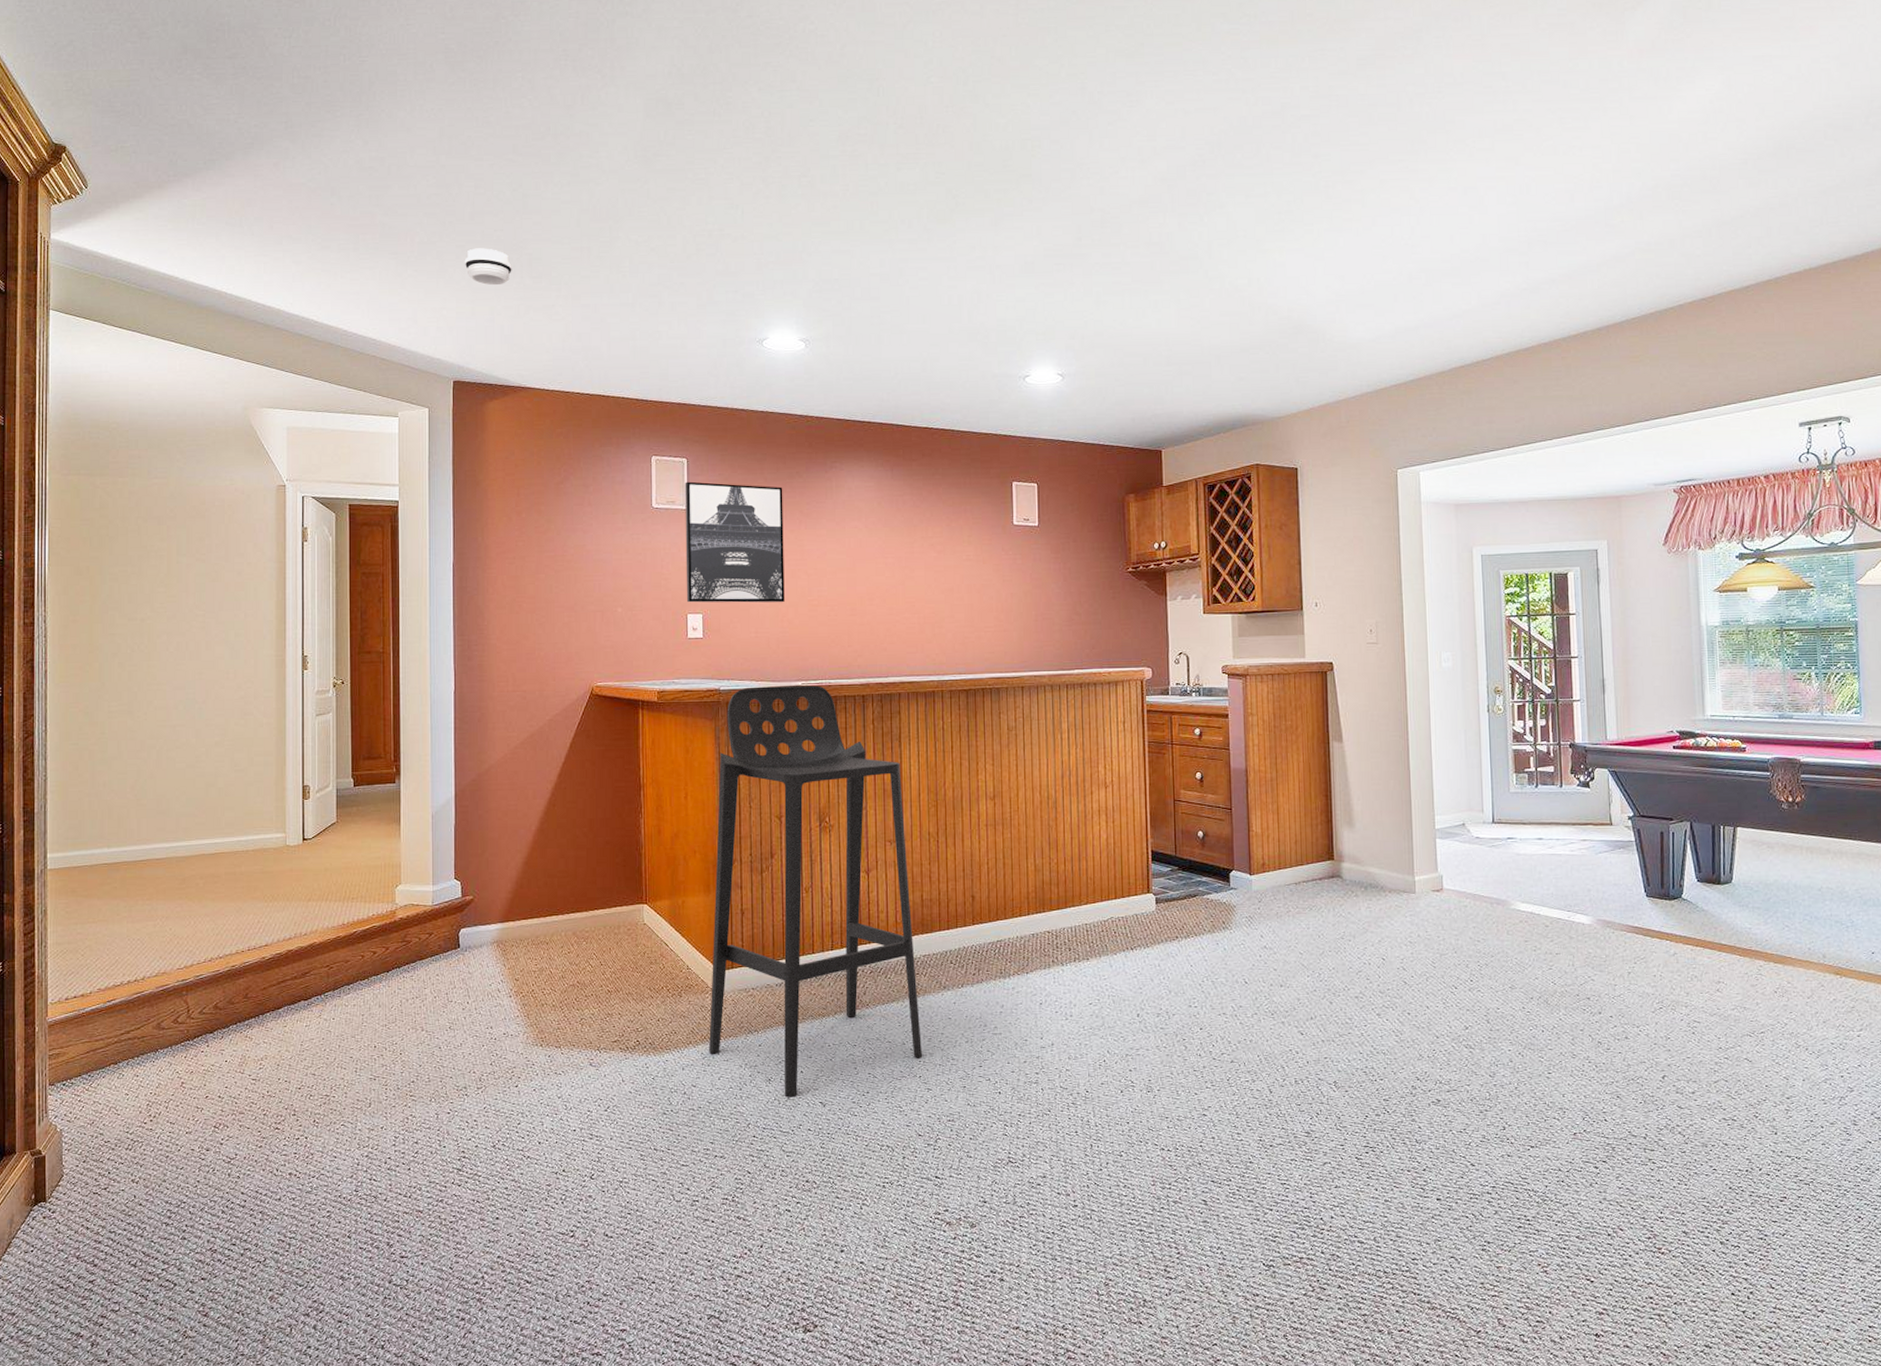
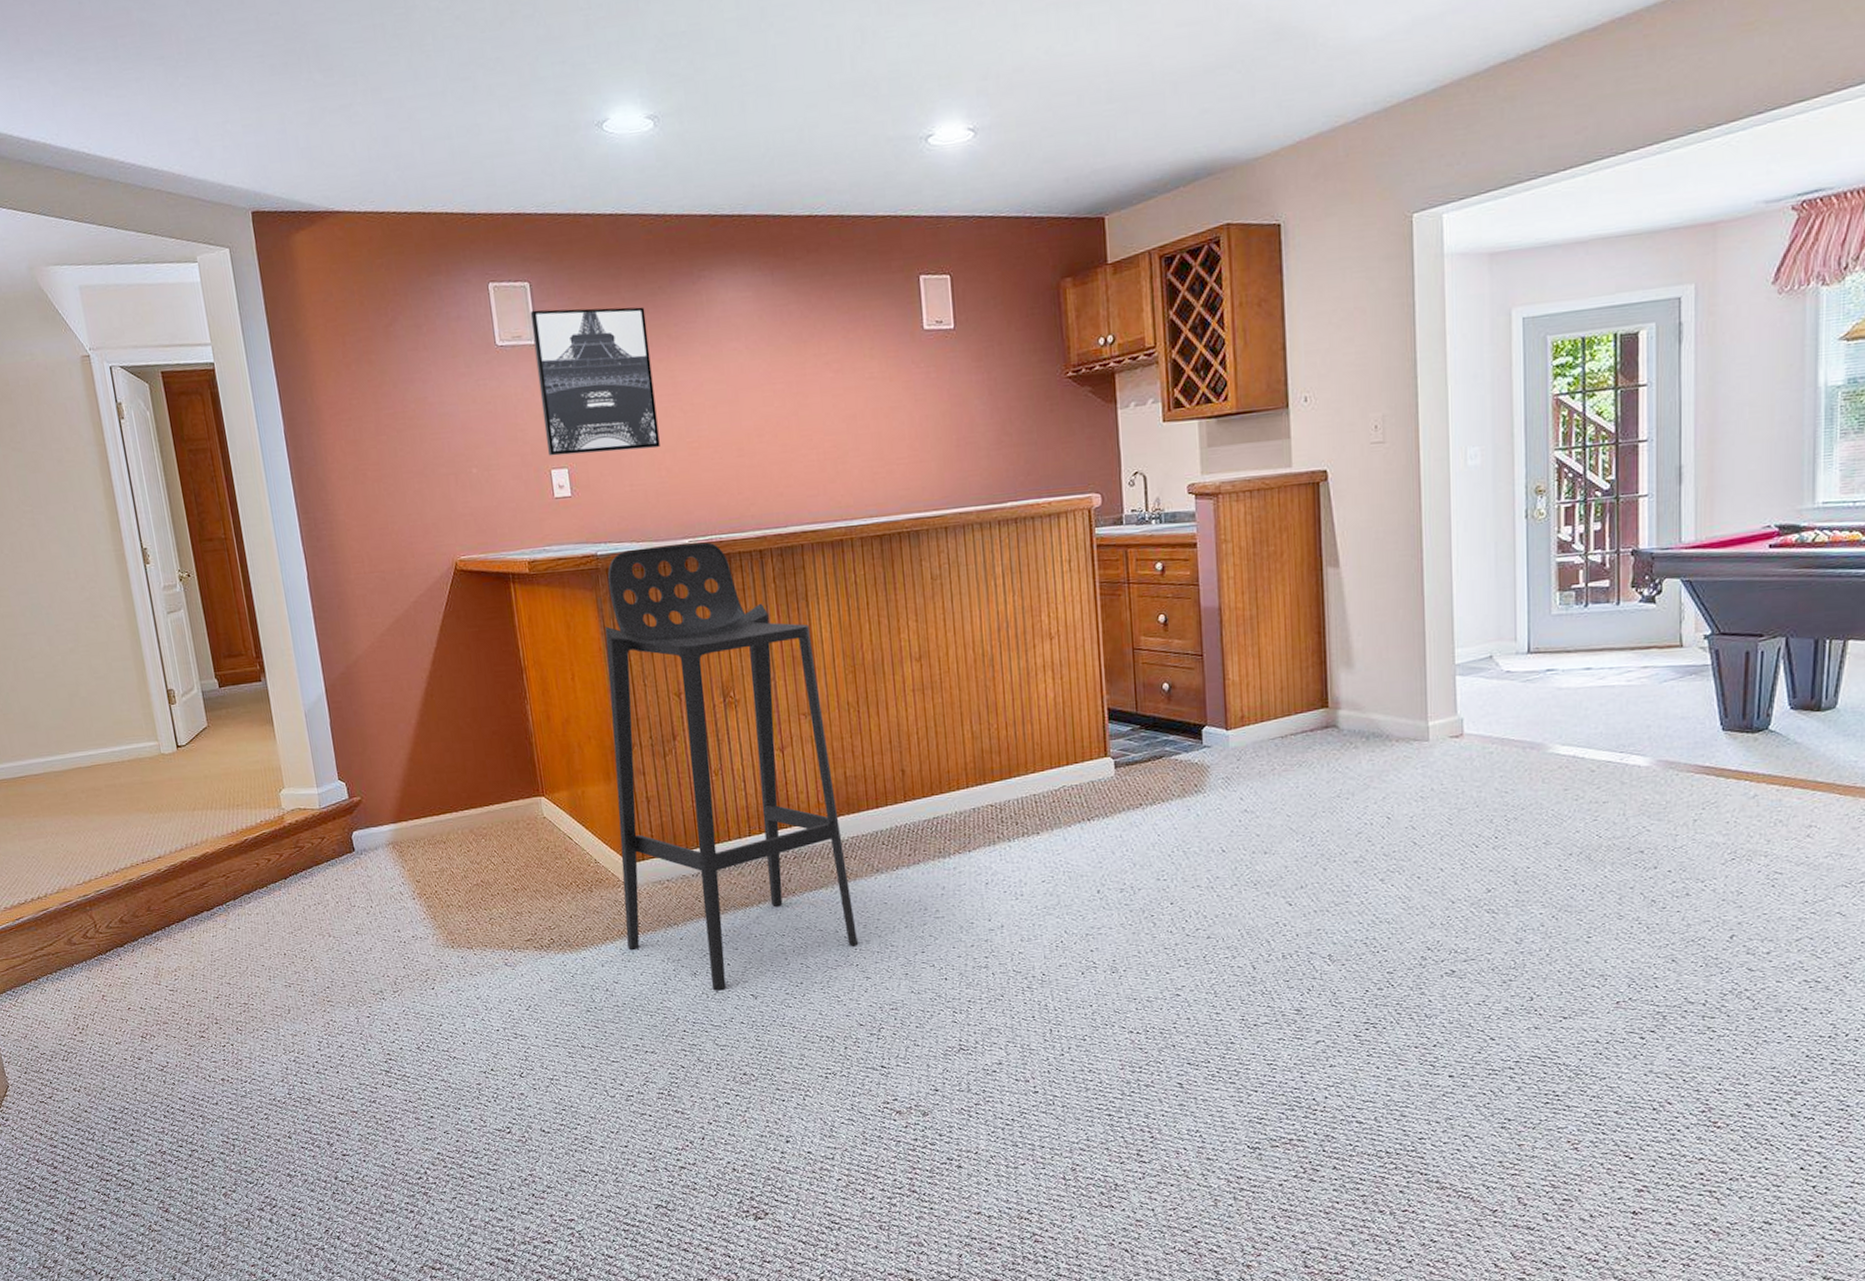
smoke detector: present [464,248,512,286] -> none [240,38,297,87]

